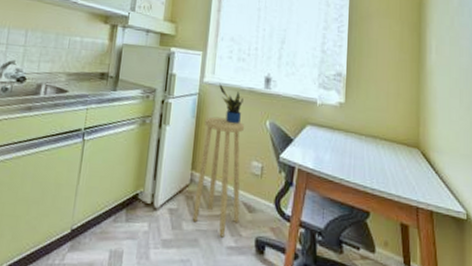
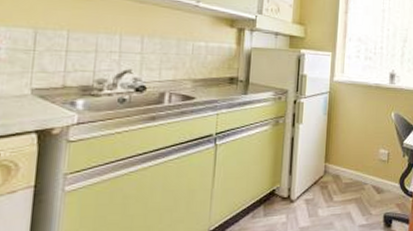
stool: present [192,116,244,238] -> none [327,112,372,218]
potted plant: present [219,83,243,124] -> none [348,81,371,118]

